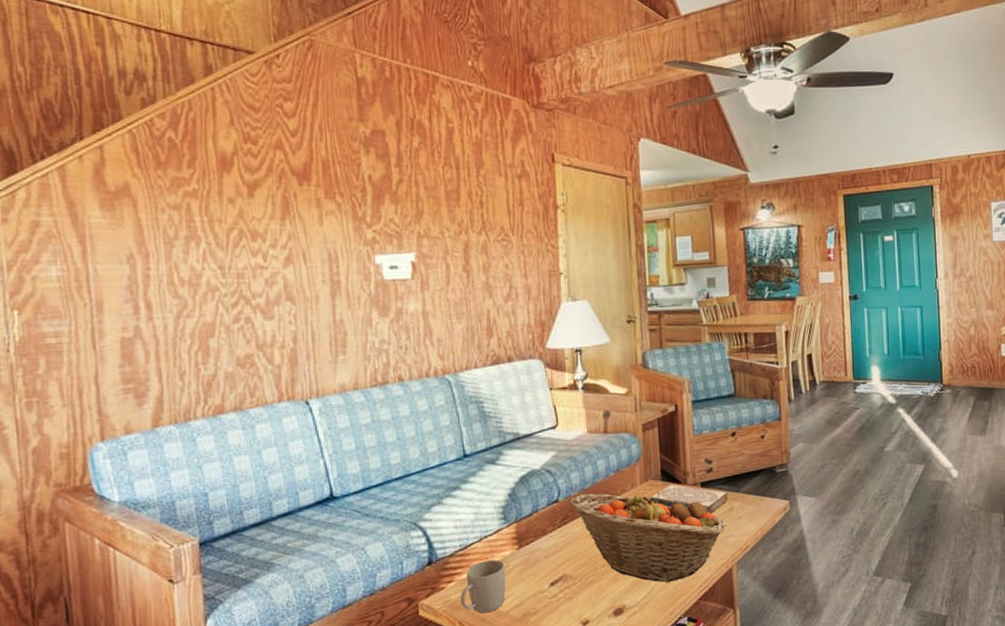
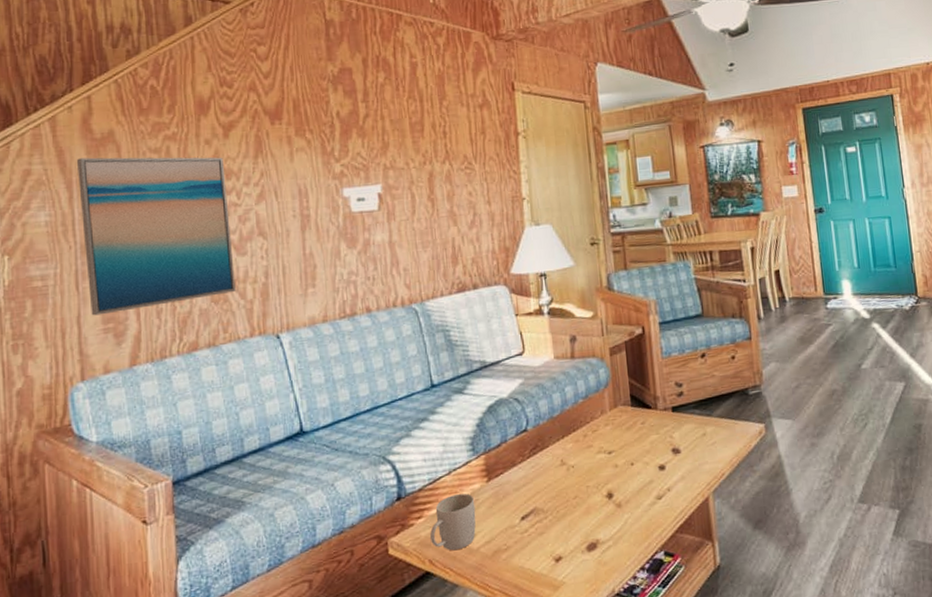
wall art: none [89,211,263,376] -> present [76,157,236,316]
fruit basket: present [569,492,727,583] -> none [538,418,701,514]
book: present [648,484,728,514] -> none [618,410,701,440]

